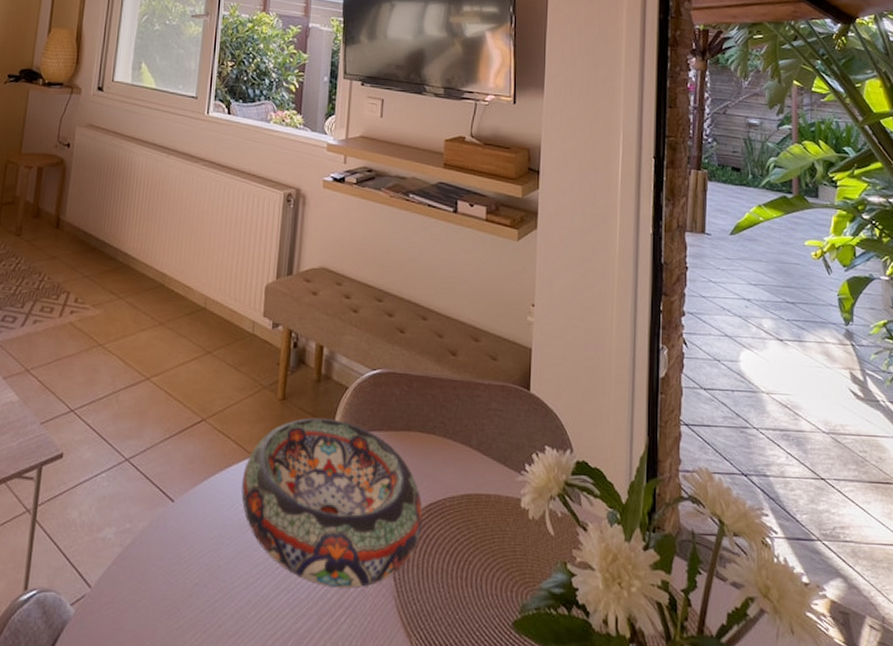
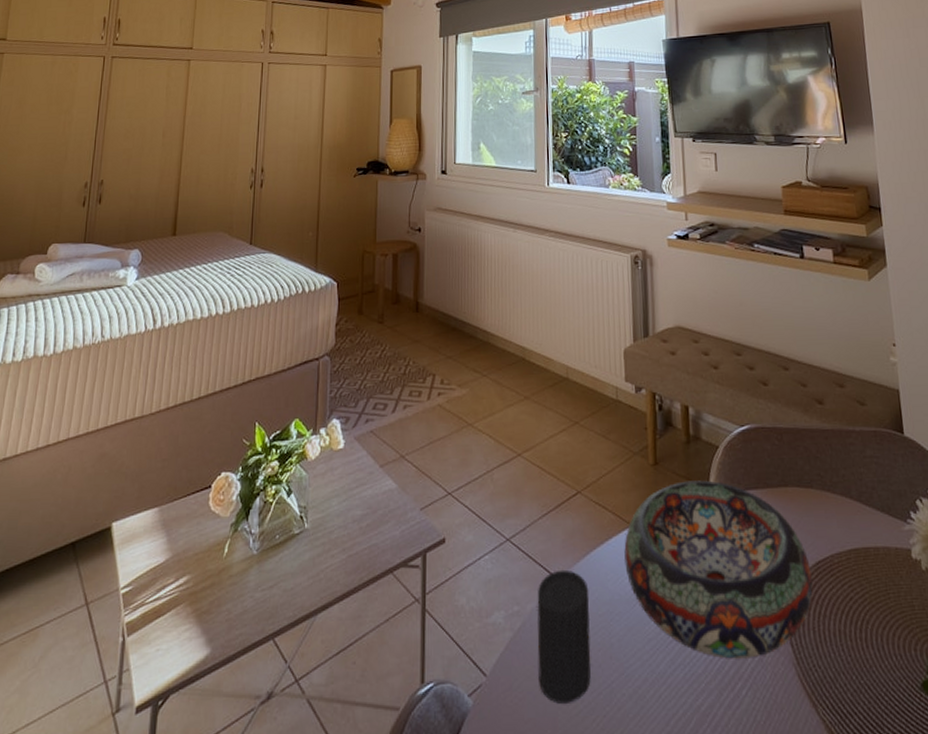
cup: none [142,492,203,618] -> present [537,569,591,704]

